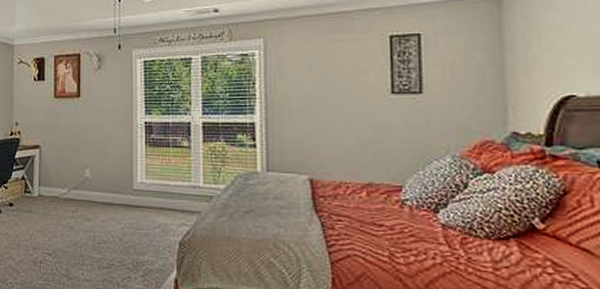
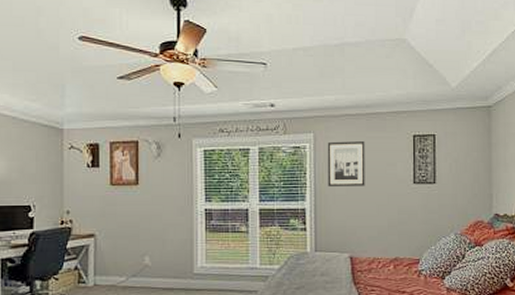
wall art: none [280,46,328,98] -> present [327,141,365,186]

